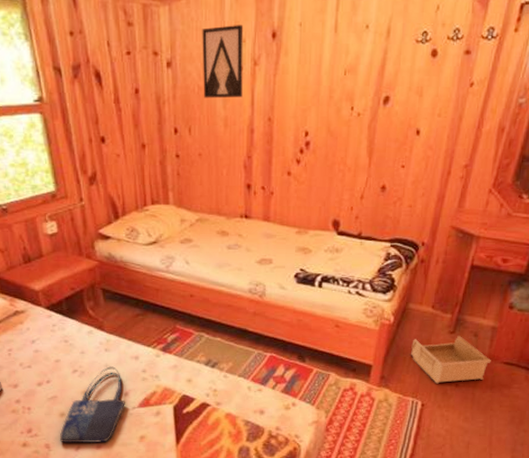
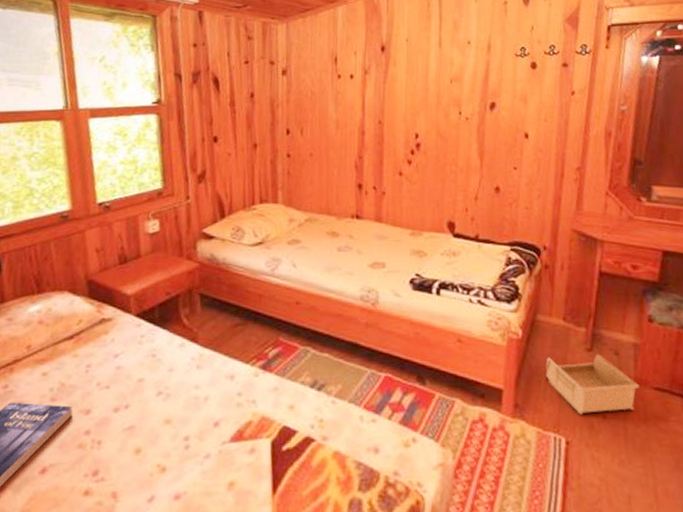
shopping bag: present [59,366,125,444] -> none [130,388,215,492]
wall art: present [202,24,244,99] -> none [315,39,355,103]

